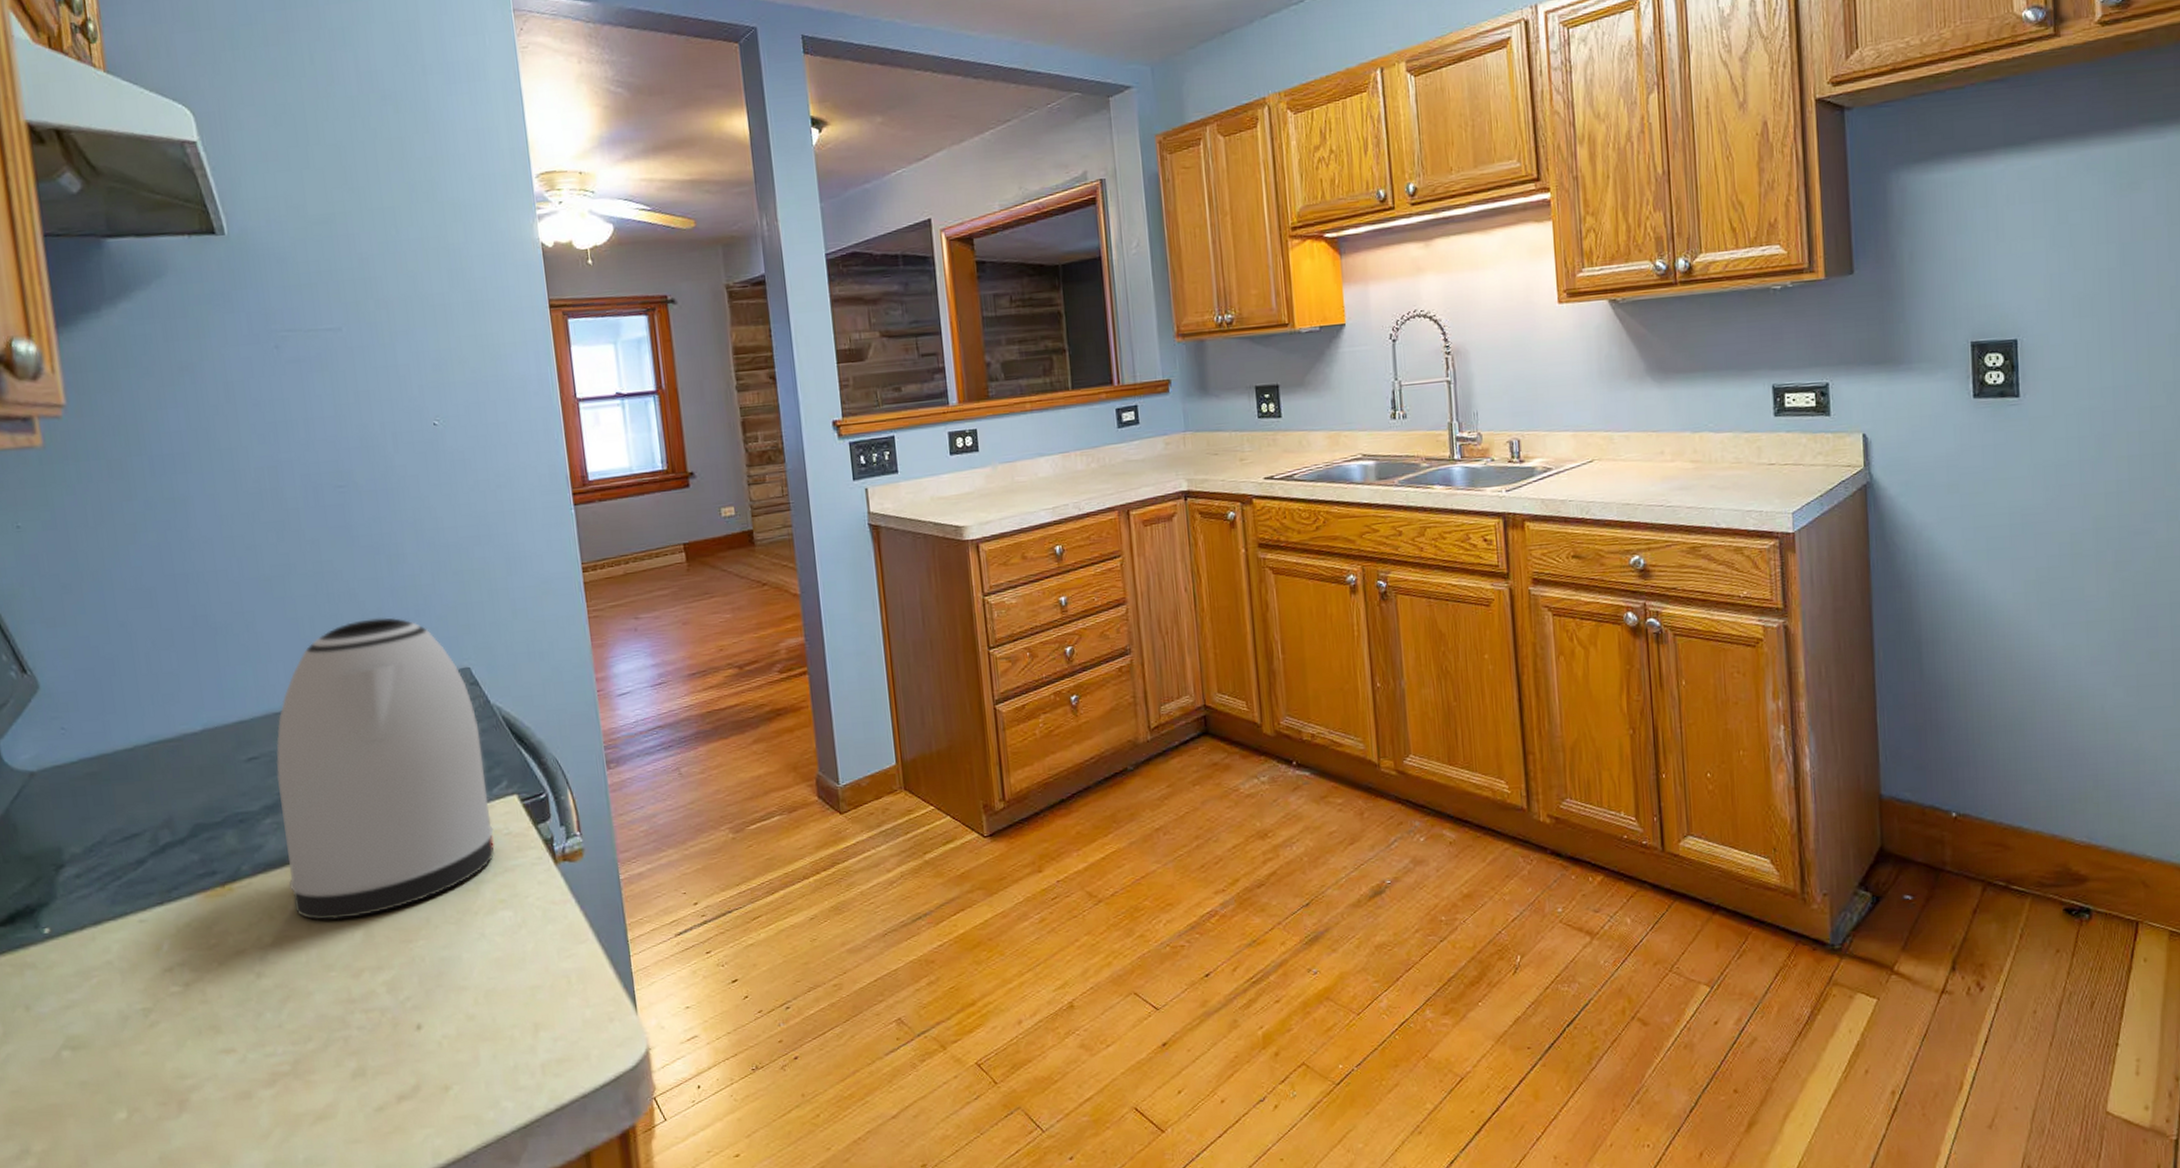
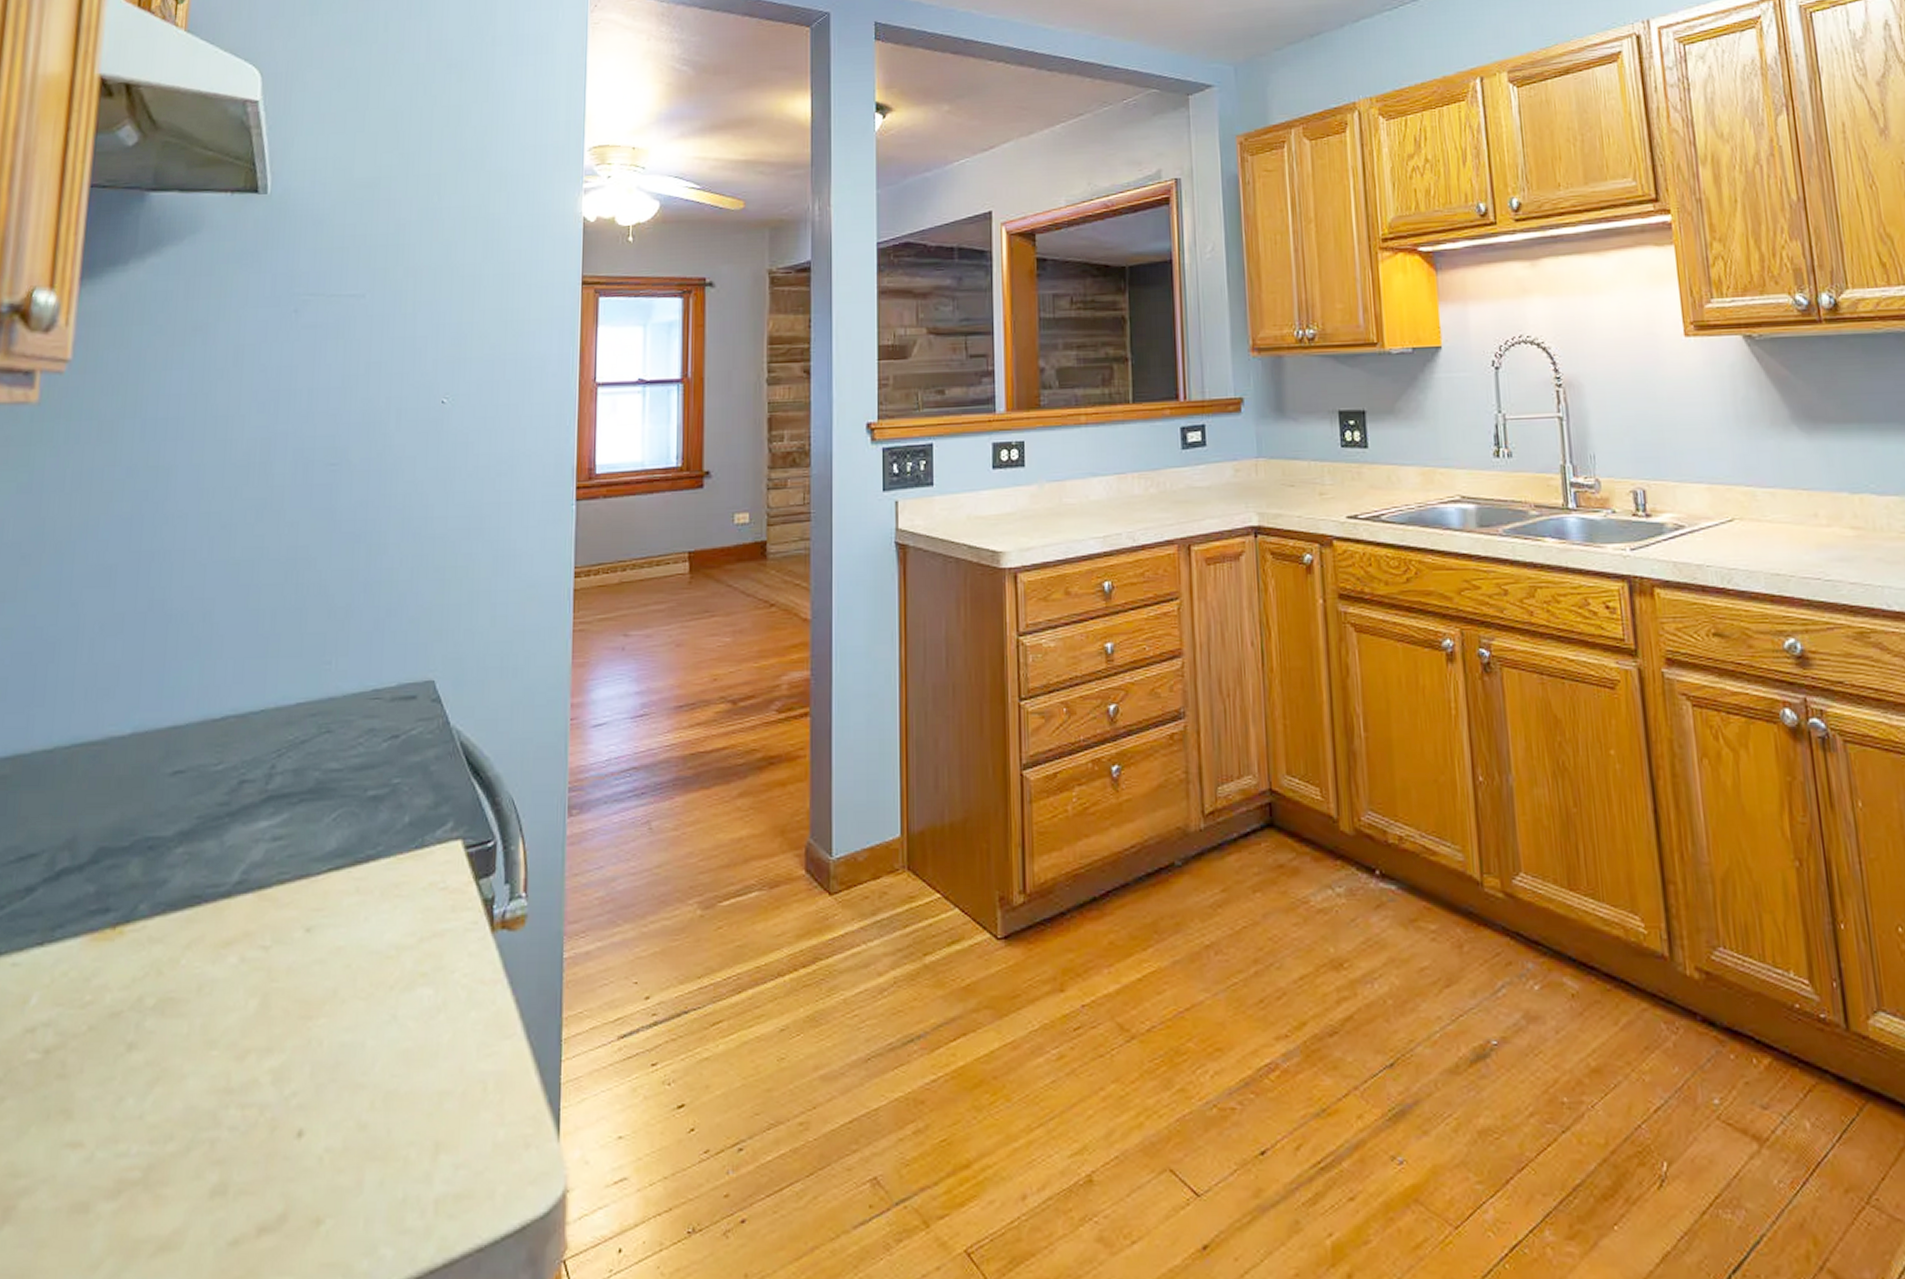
kettle: present [276,617,495,921] -> none [187,615,433,983]

